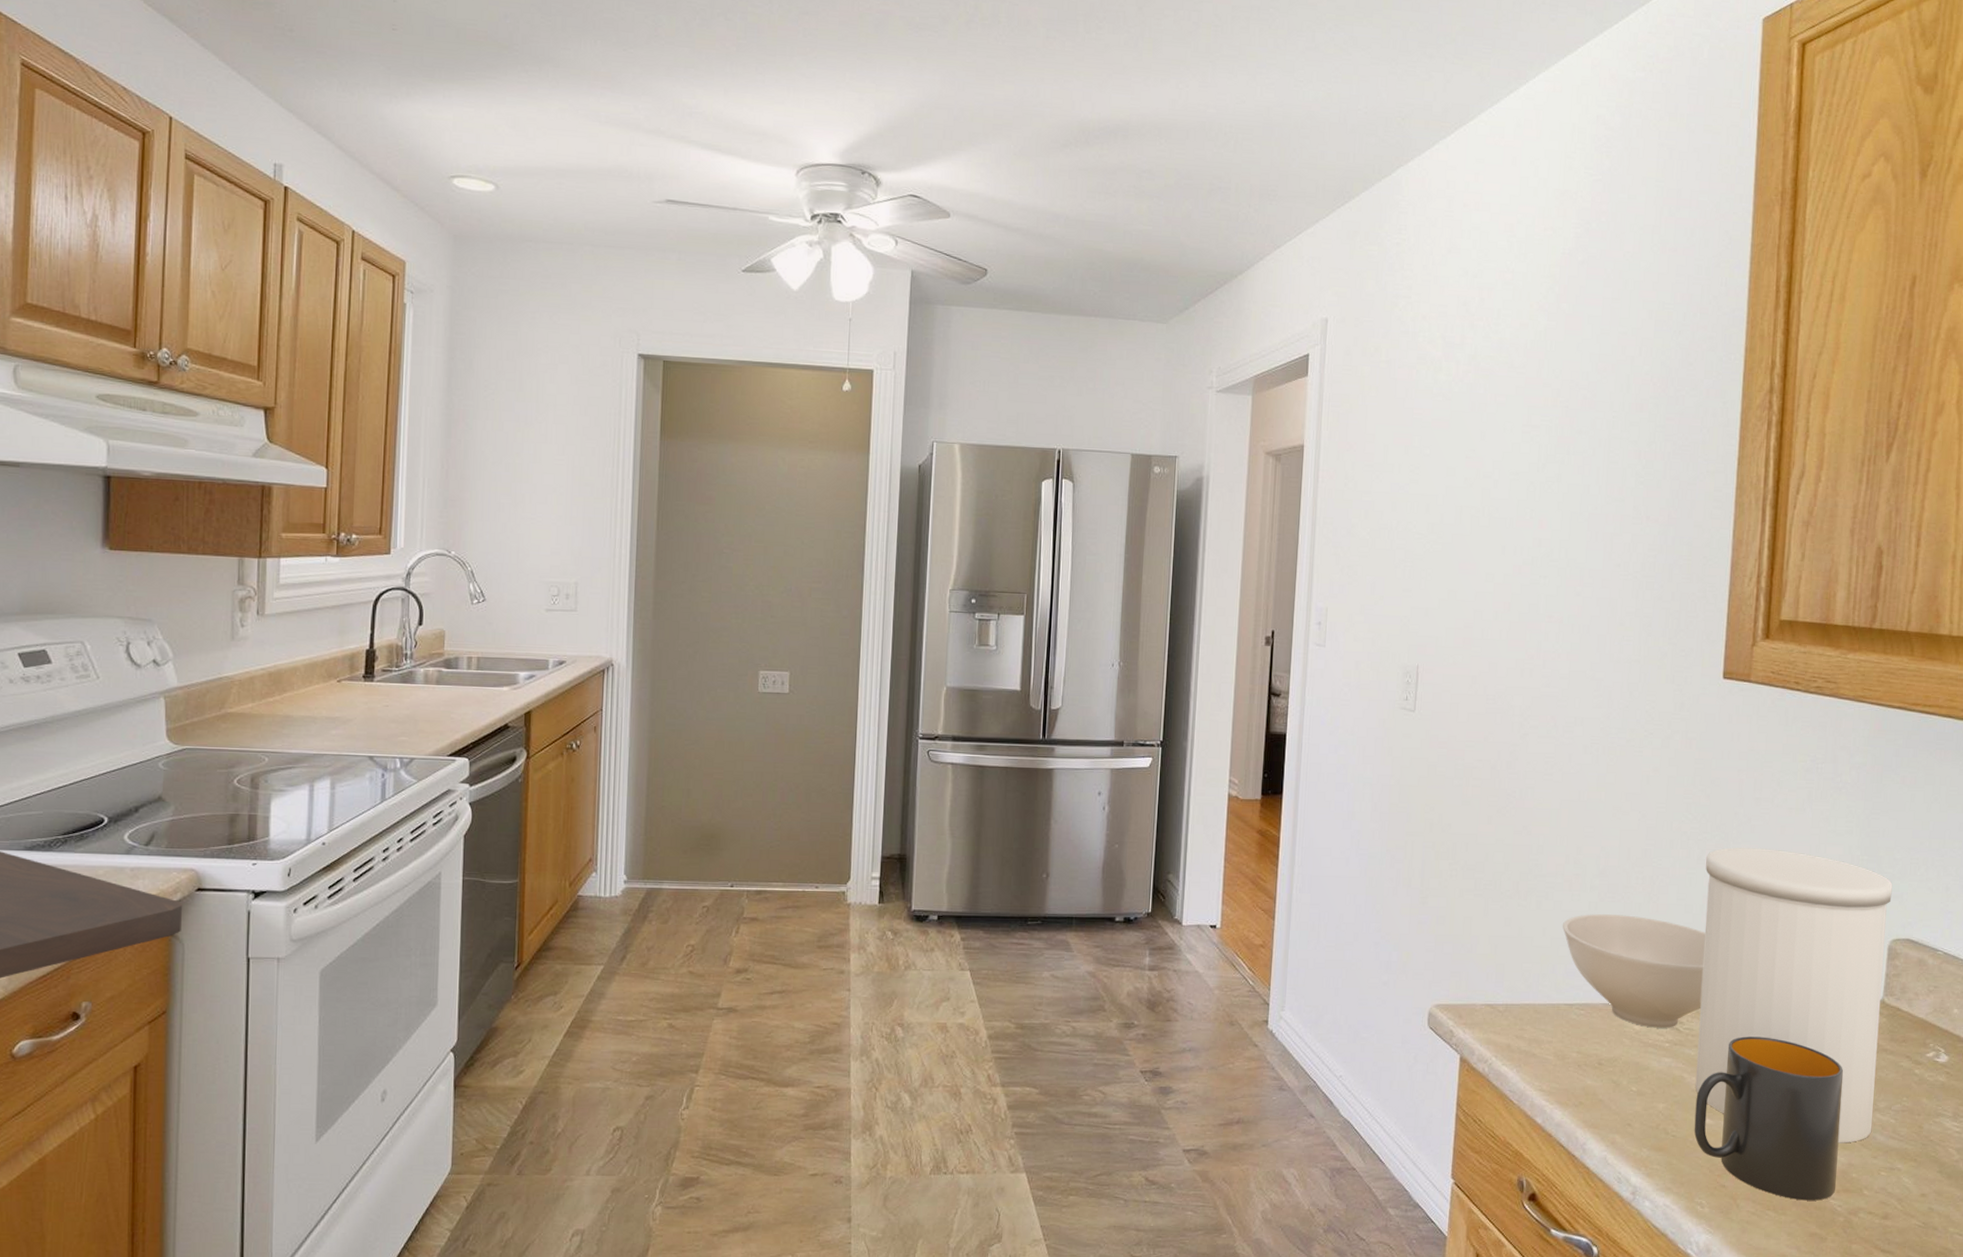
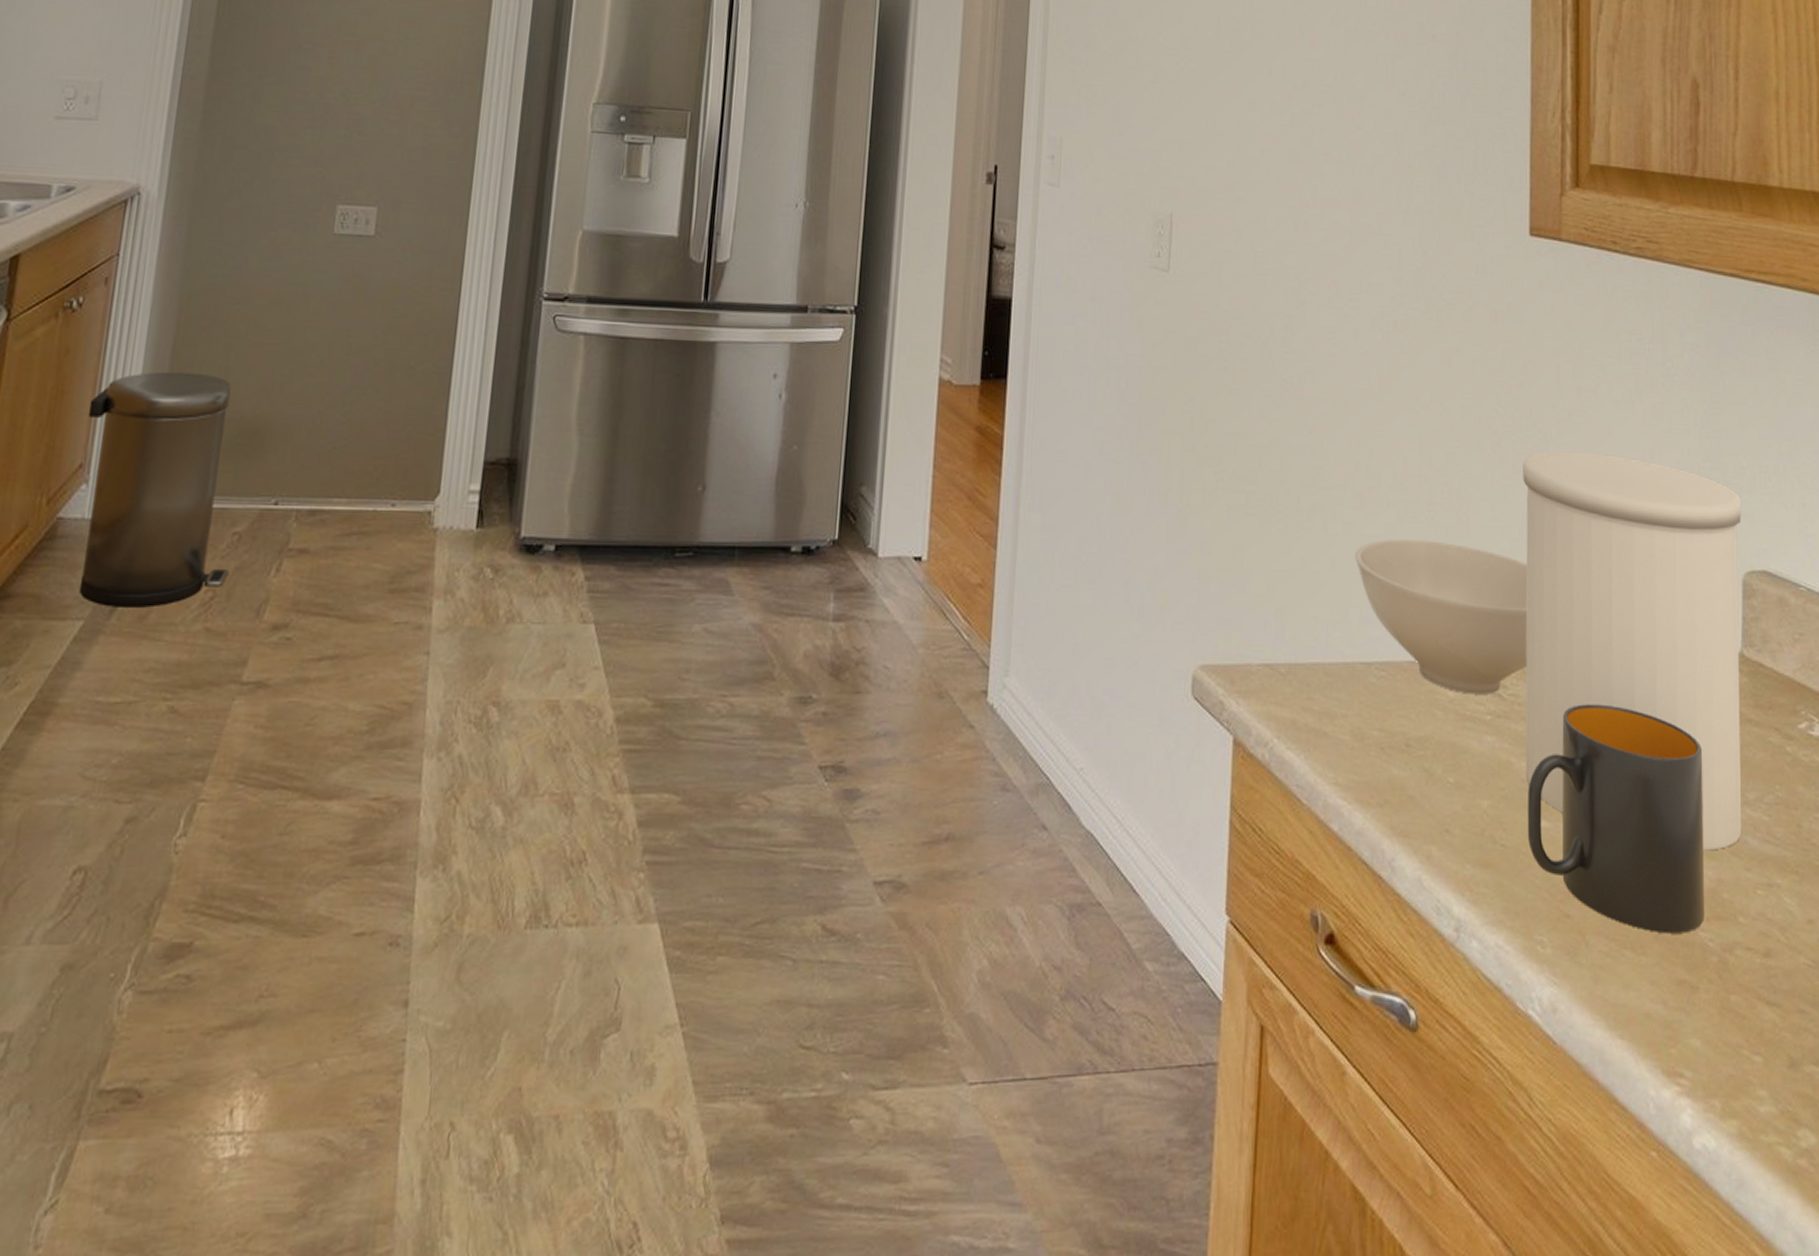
pedal bin: none [591,793,703,957] -> present [79,371,232,608]

